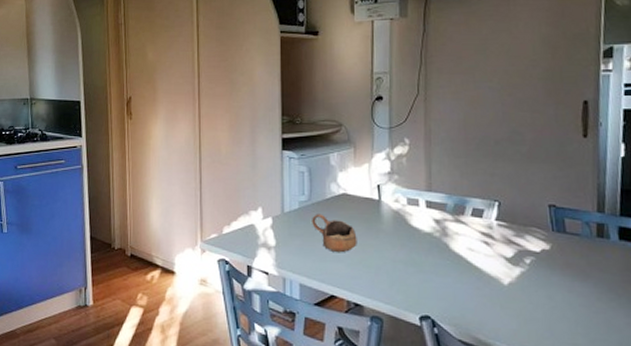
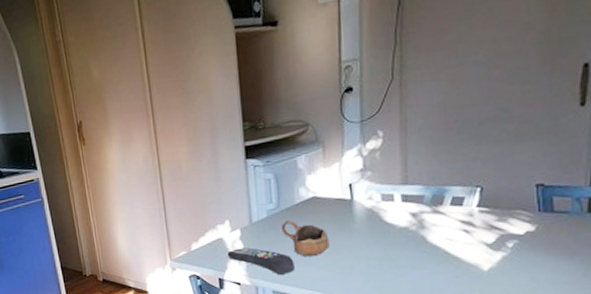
remote control: none [257,236,323,269] -> present [227,247,295,276]

